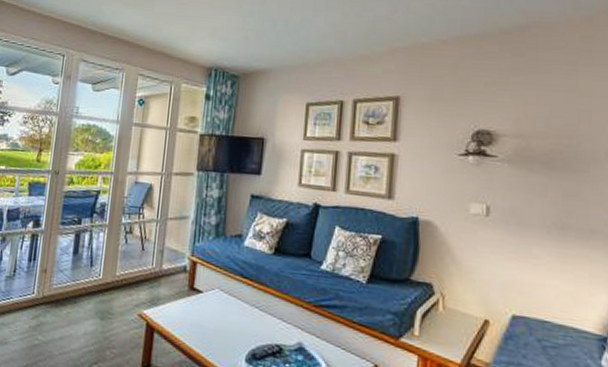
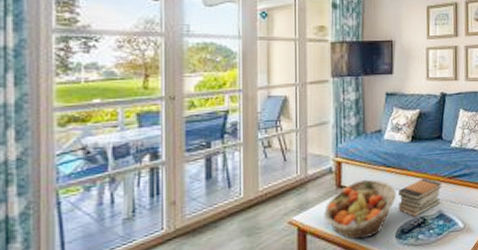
fruit basket: none [173,286,251,354] -> present [324,179,396,240]
book stack: none [252,299,306,343] -> present [397,178,442,217]

